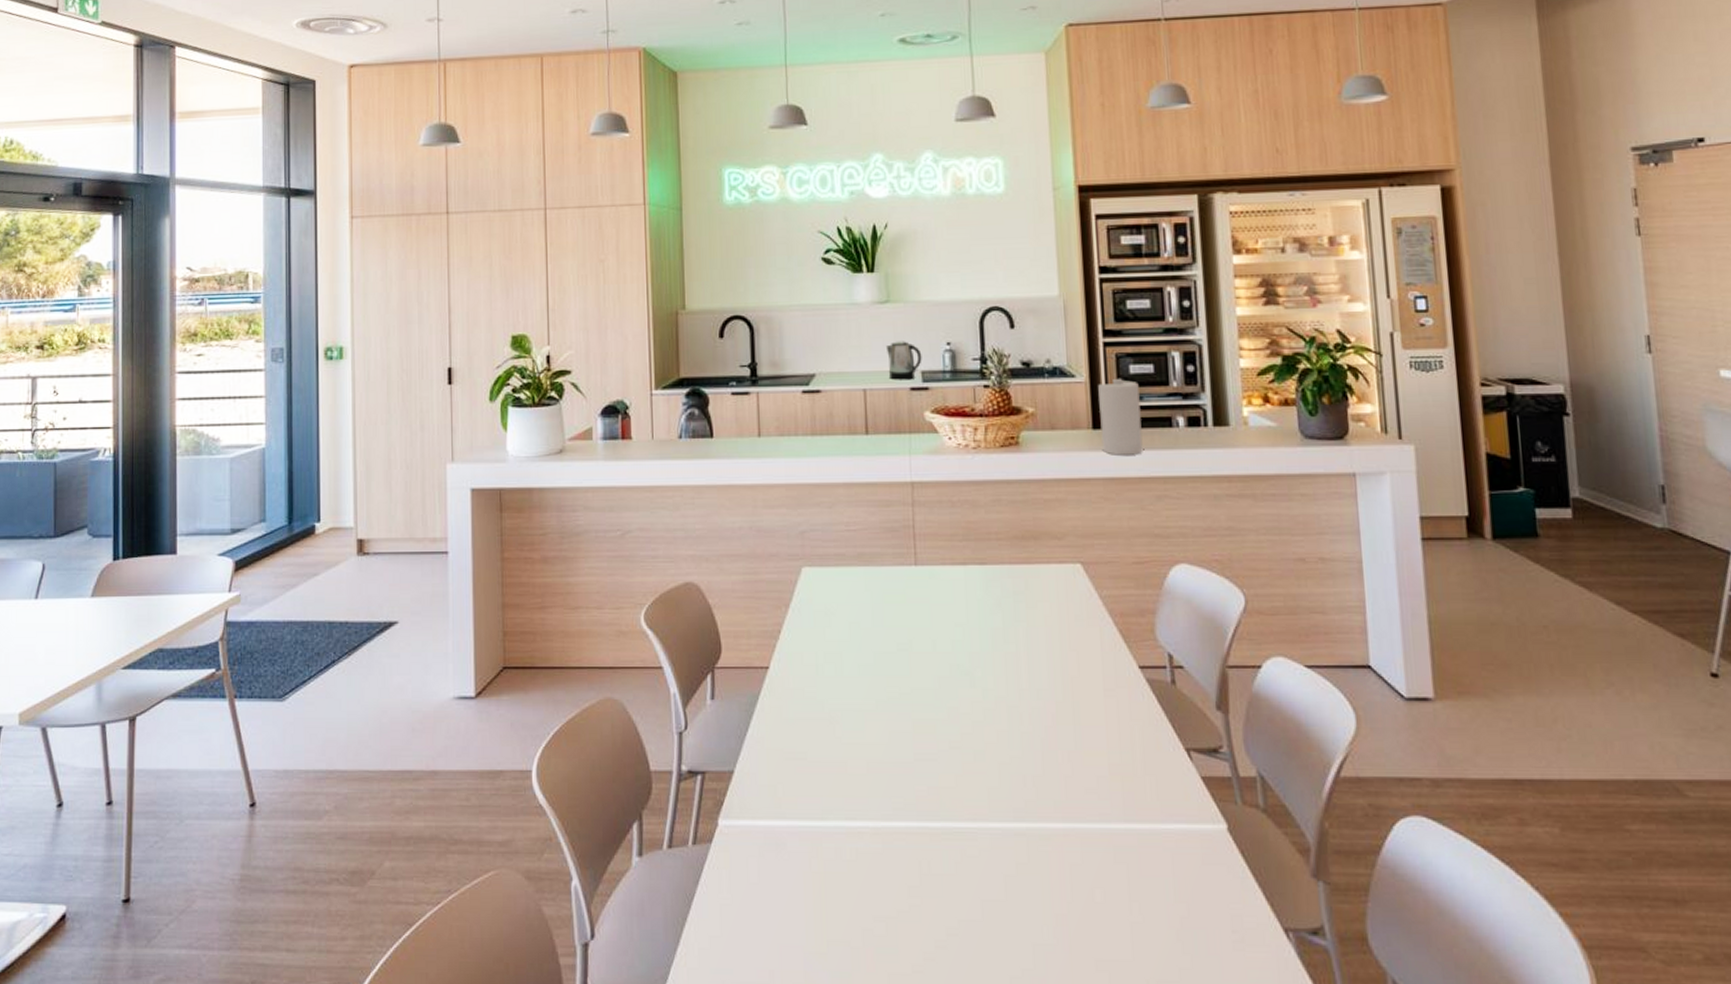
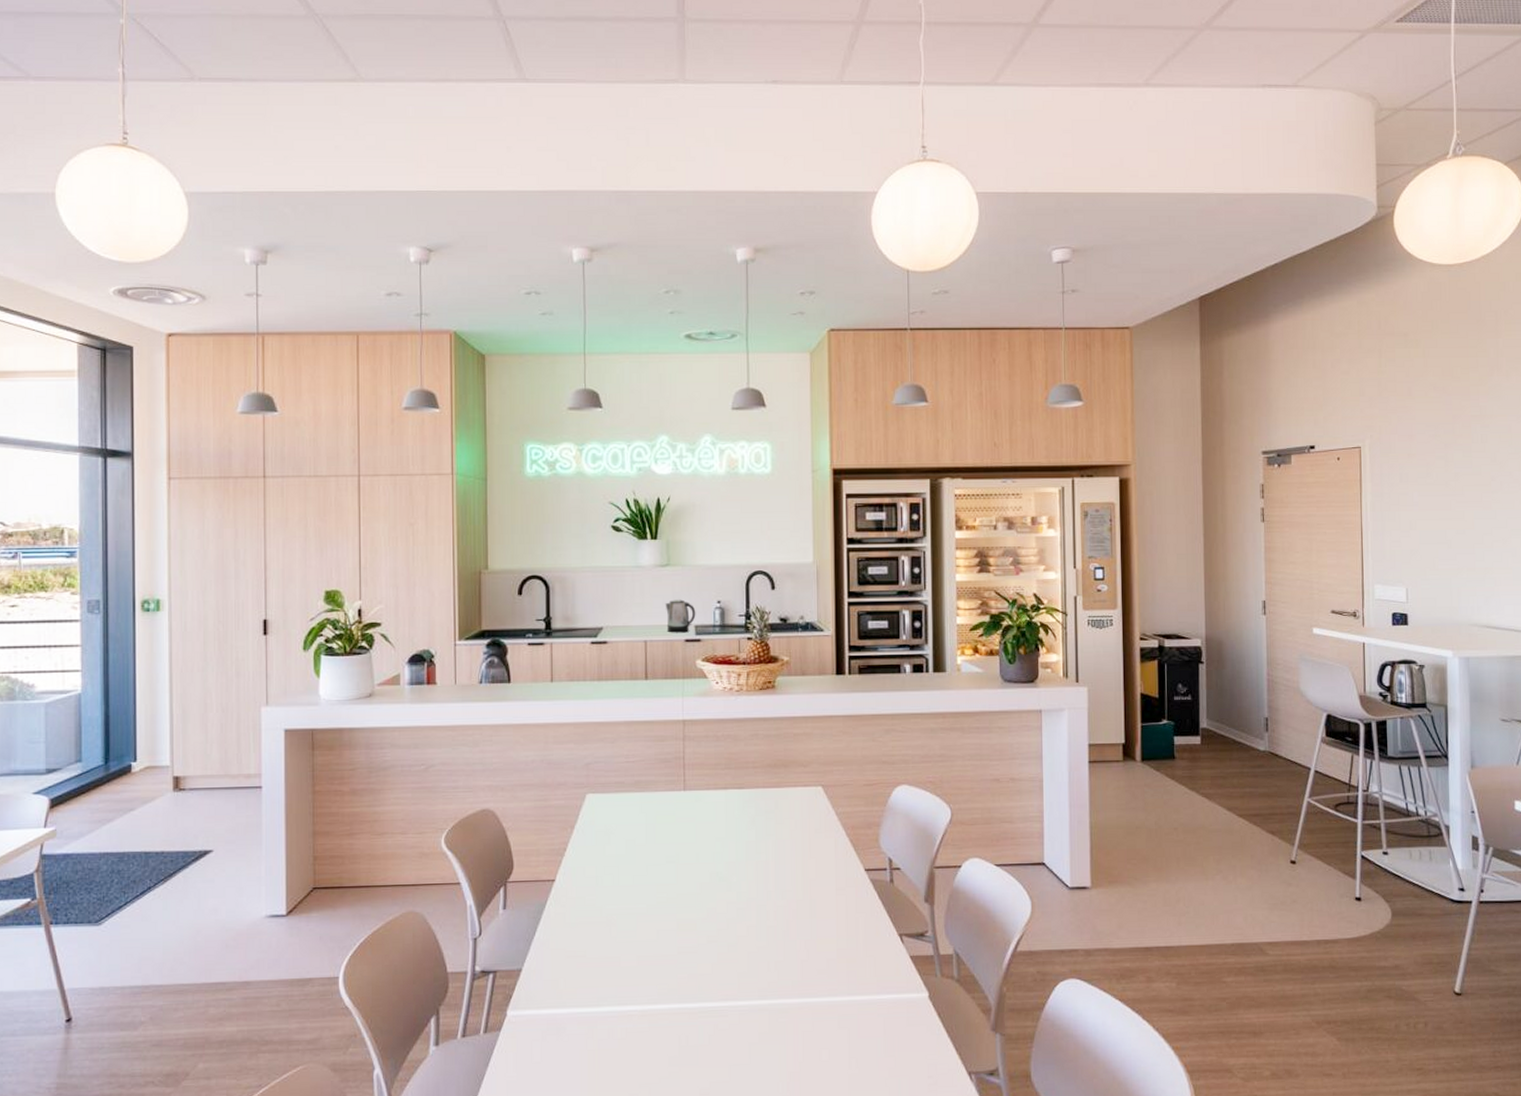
paper towel holder: present [1098,378,1143,455] -> none [842,632,876,697]

